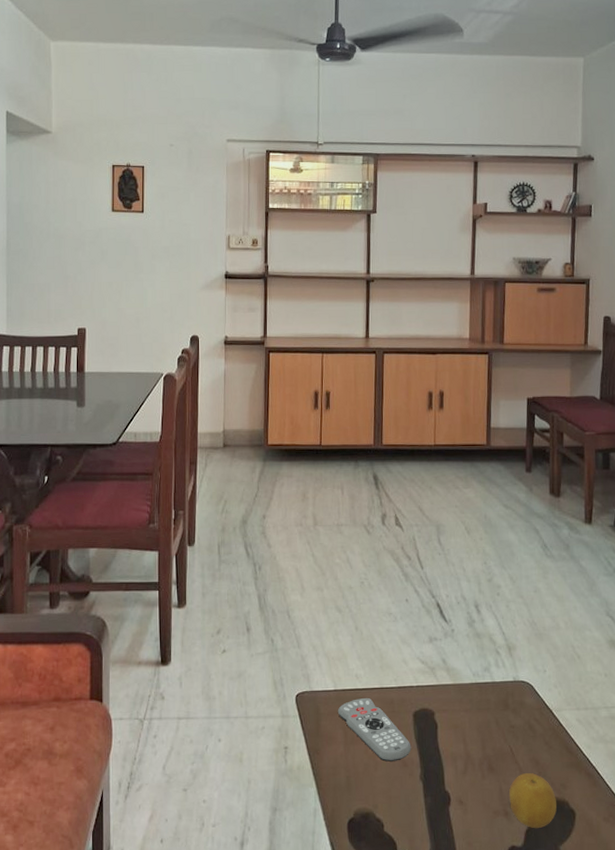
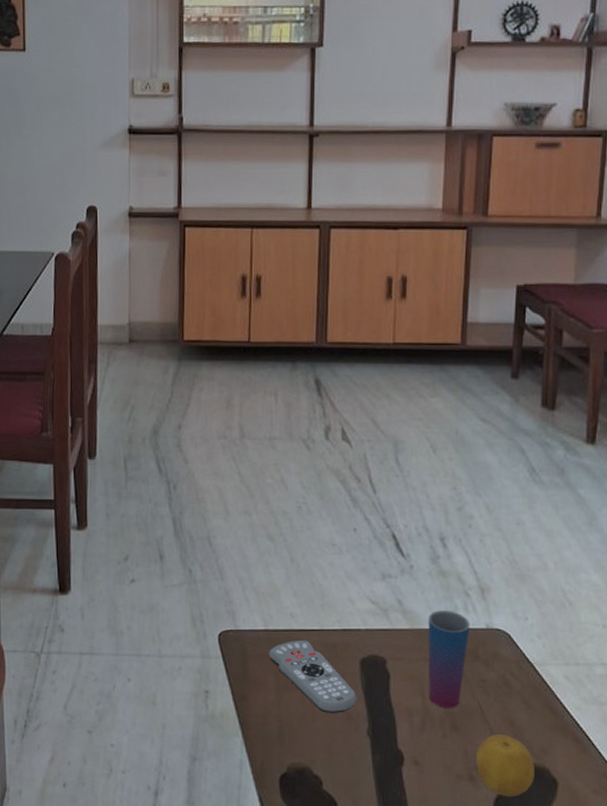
cup: none [467,667,501,752] -> present [428,610,470,708]

